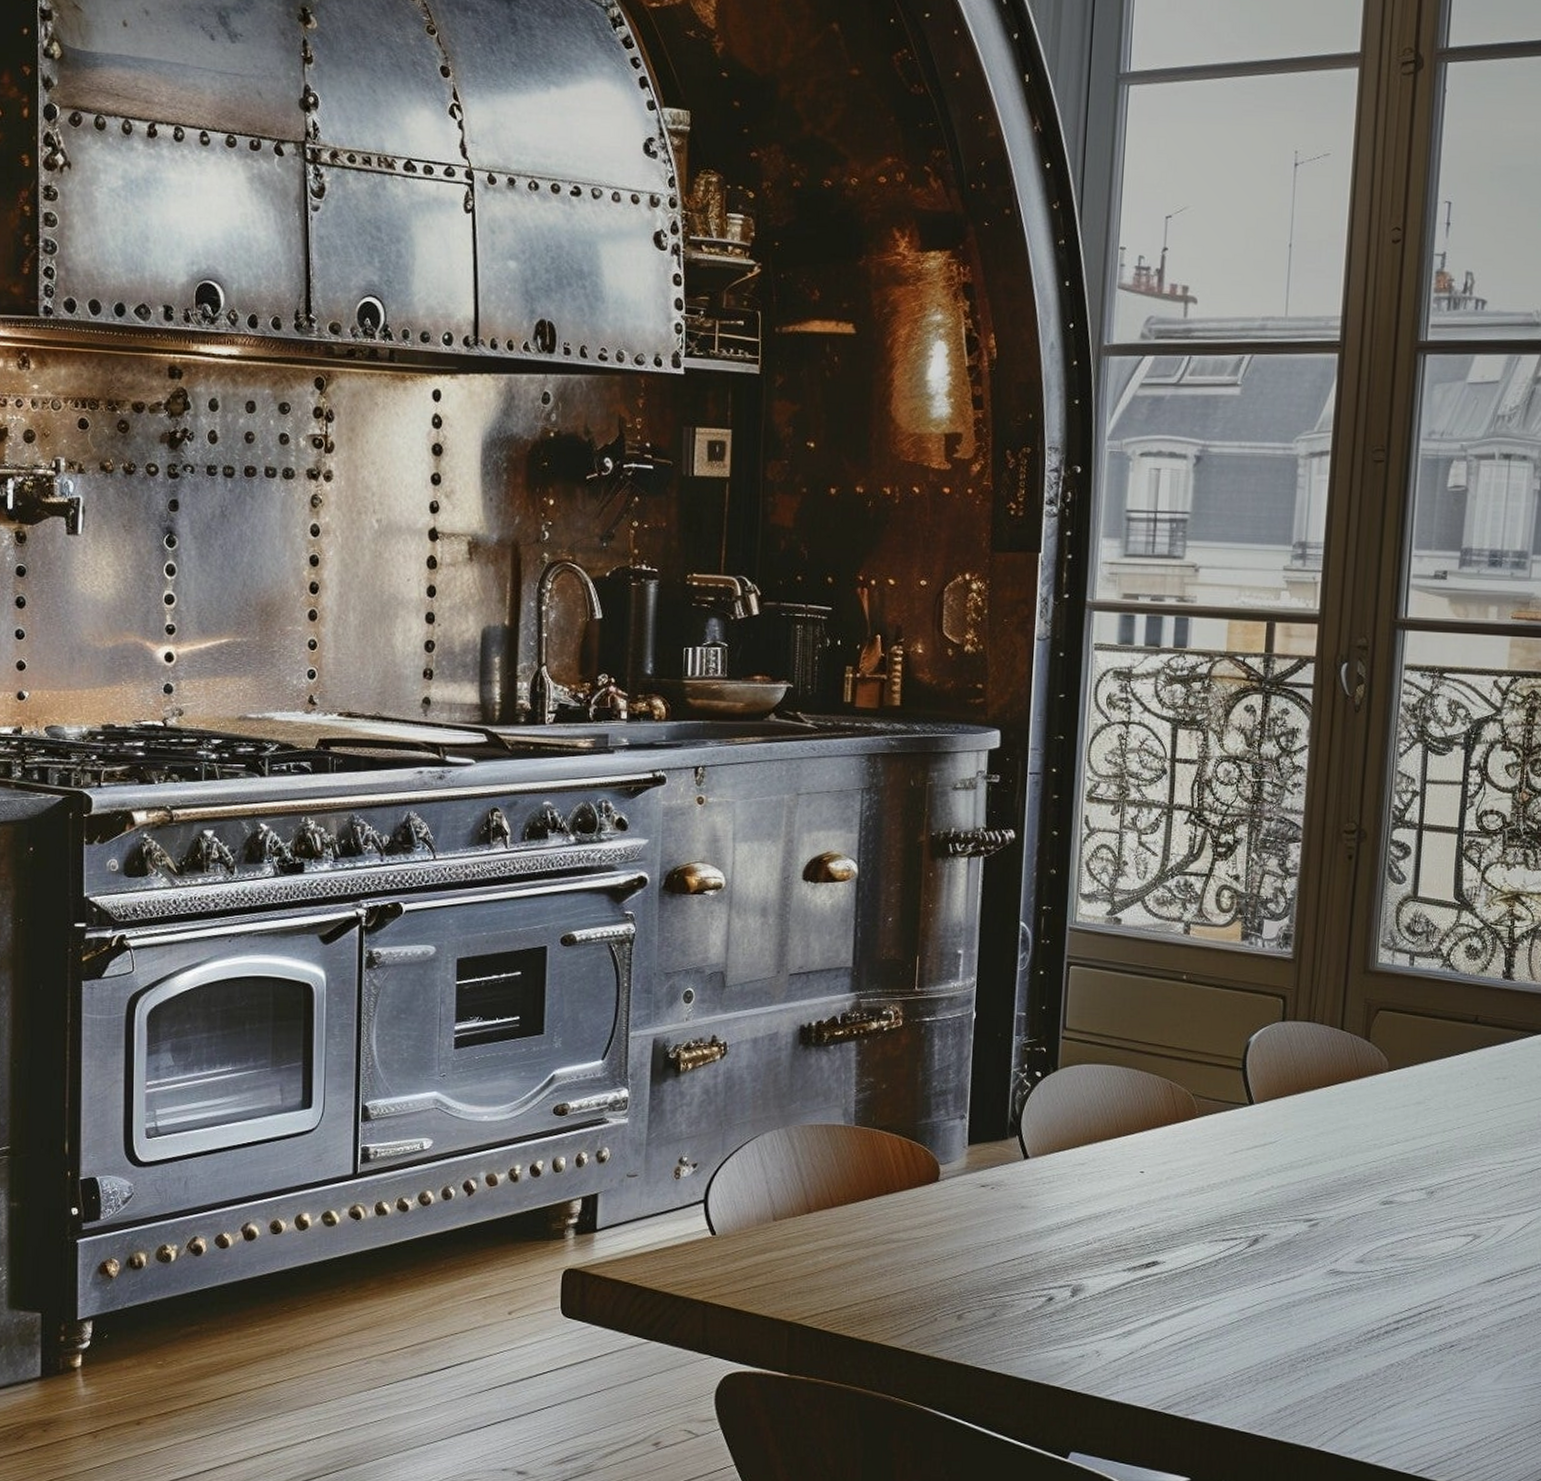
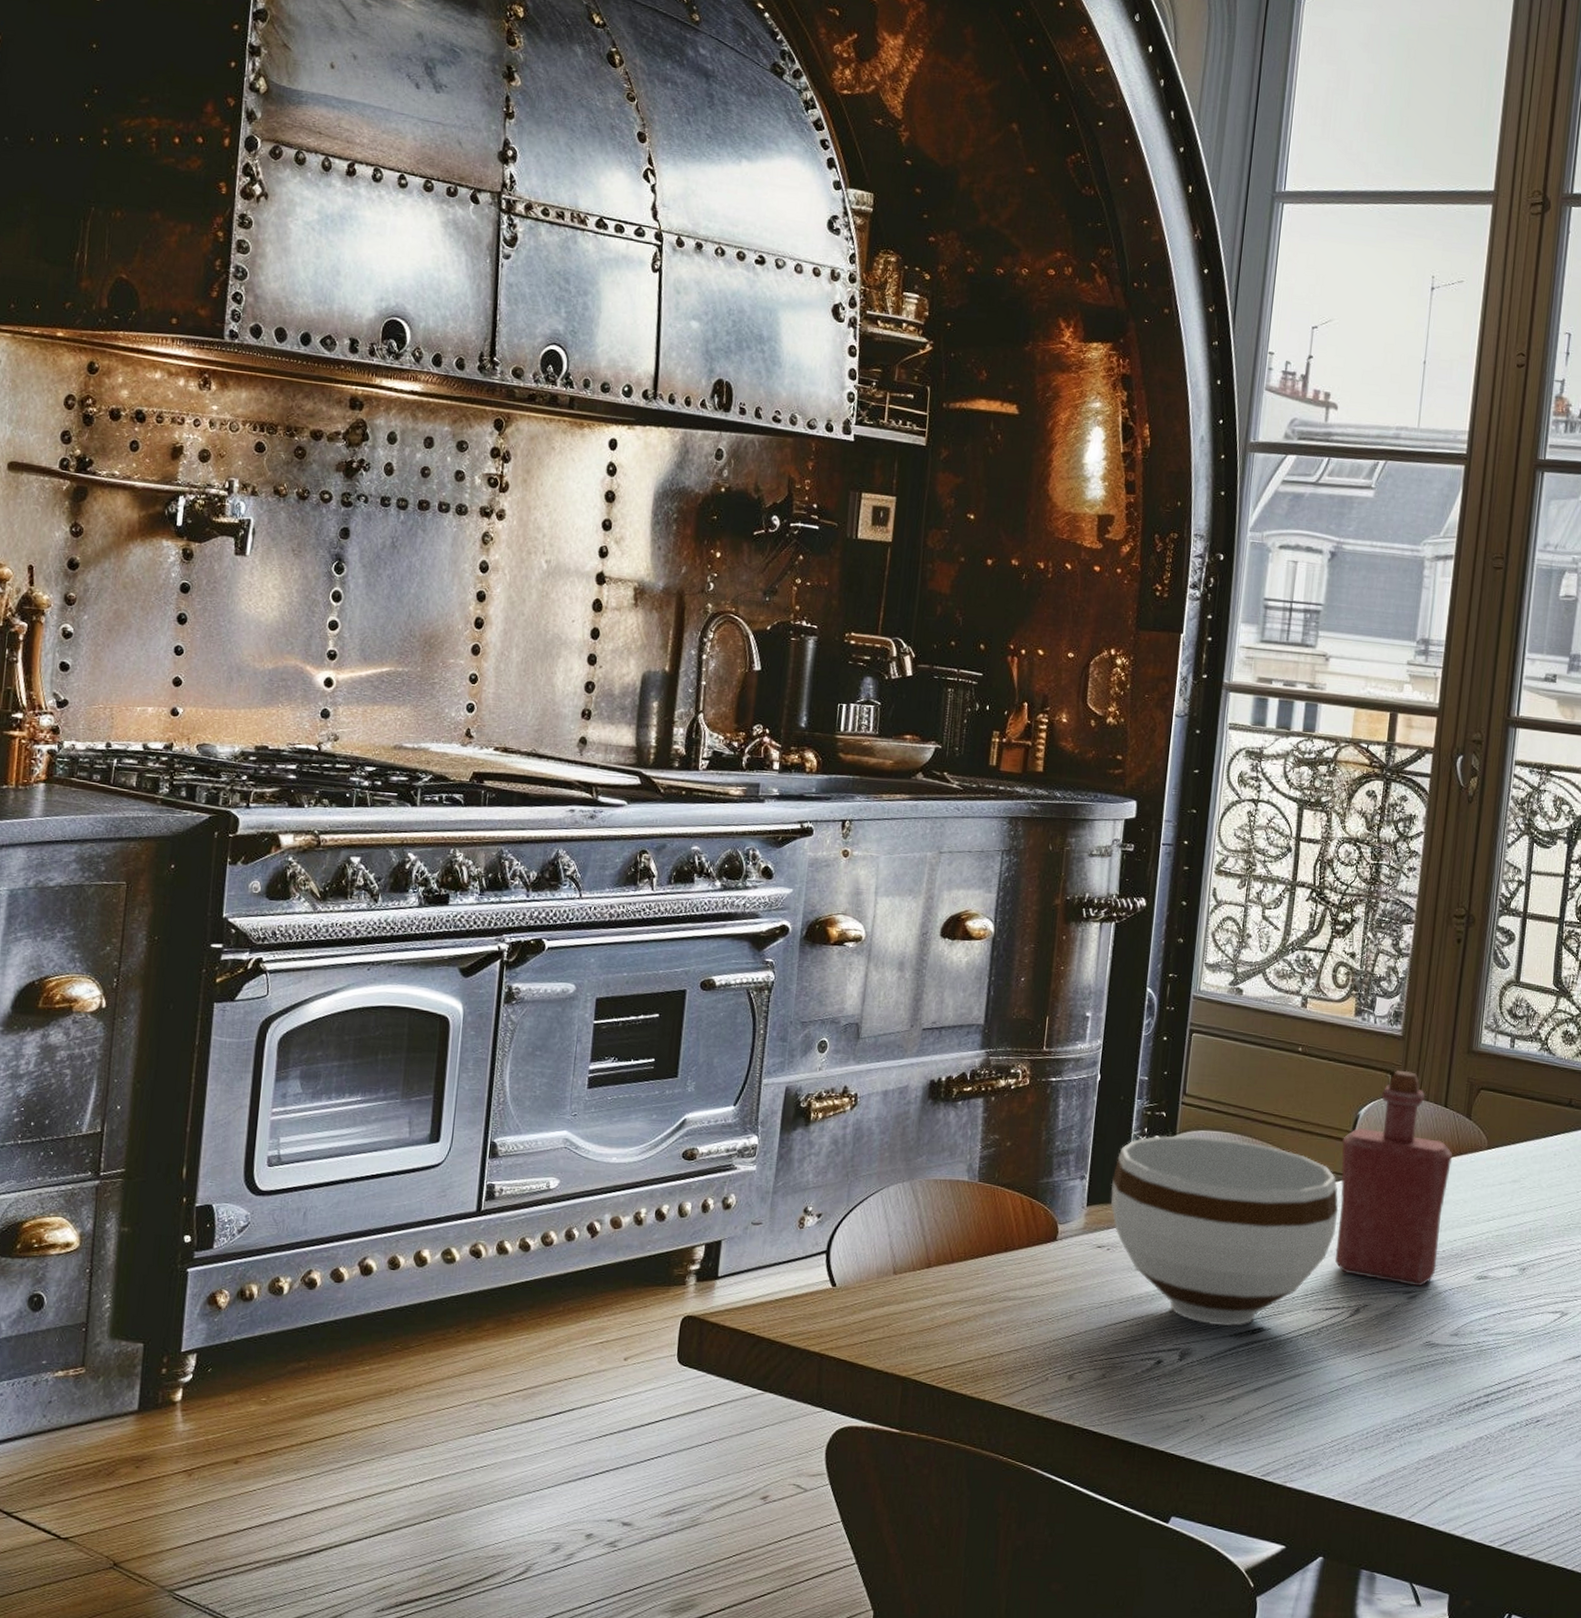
bowl: none [992,1070,1232,1261] -> present [1110,1135,1339,1327]
bottle: none [1230,994,1352,1215] -> present [1334,1070,1453,1287]

